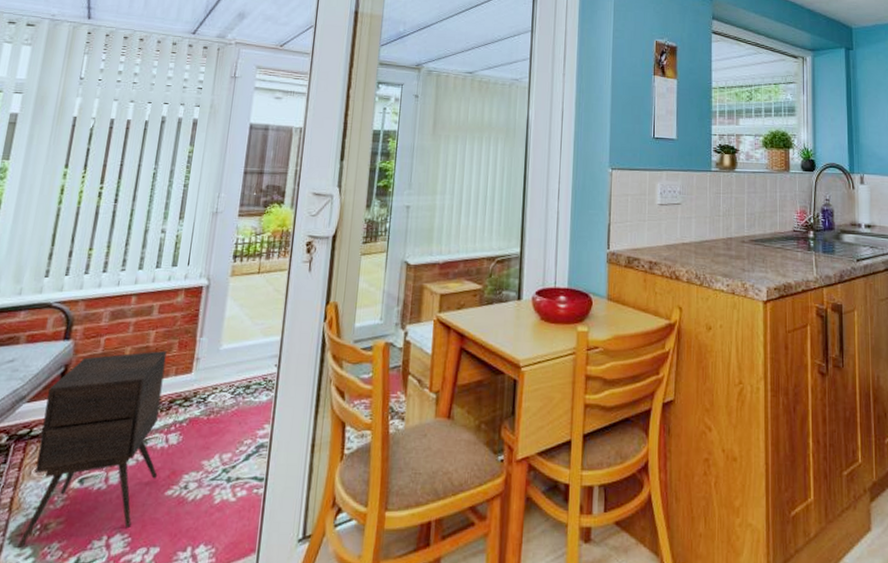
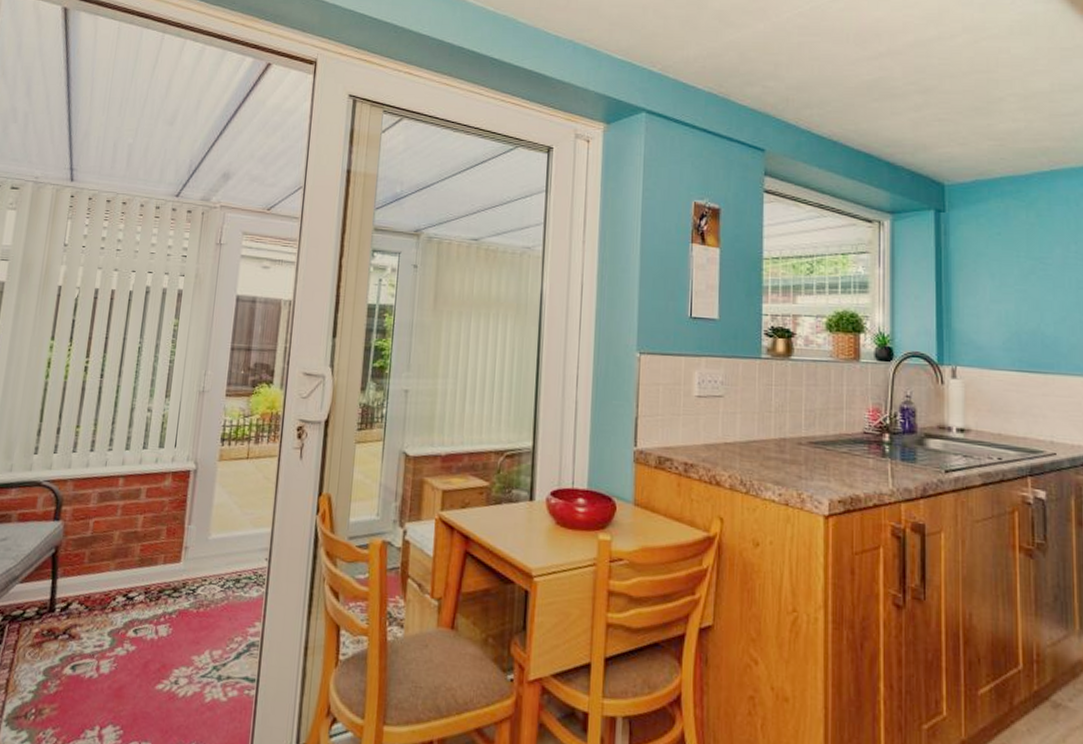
side table: present [17,351,167,549] -> none [14,537,155,732]

